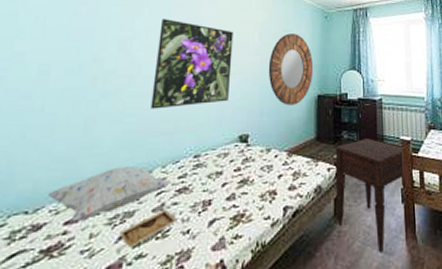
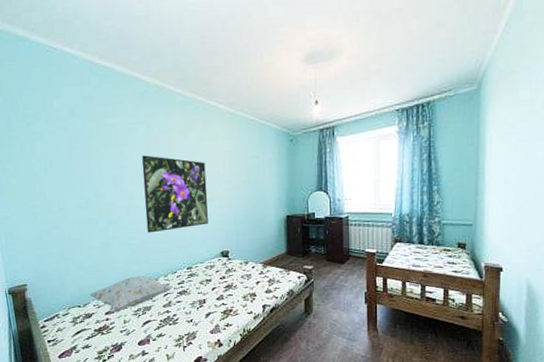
tray: present [119,209,178,248] -> none [143,305,182,330]
home mirror: present [268,33,314,105] -> none [239,159,282,226]
nightstand: present [335,139,404,252] -> none [304,252,369,339]

